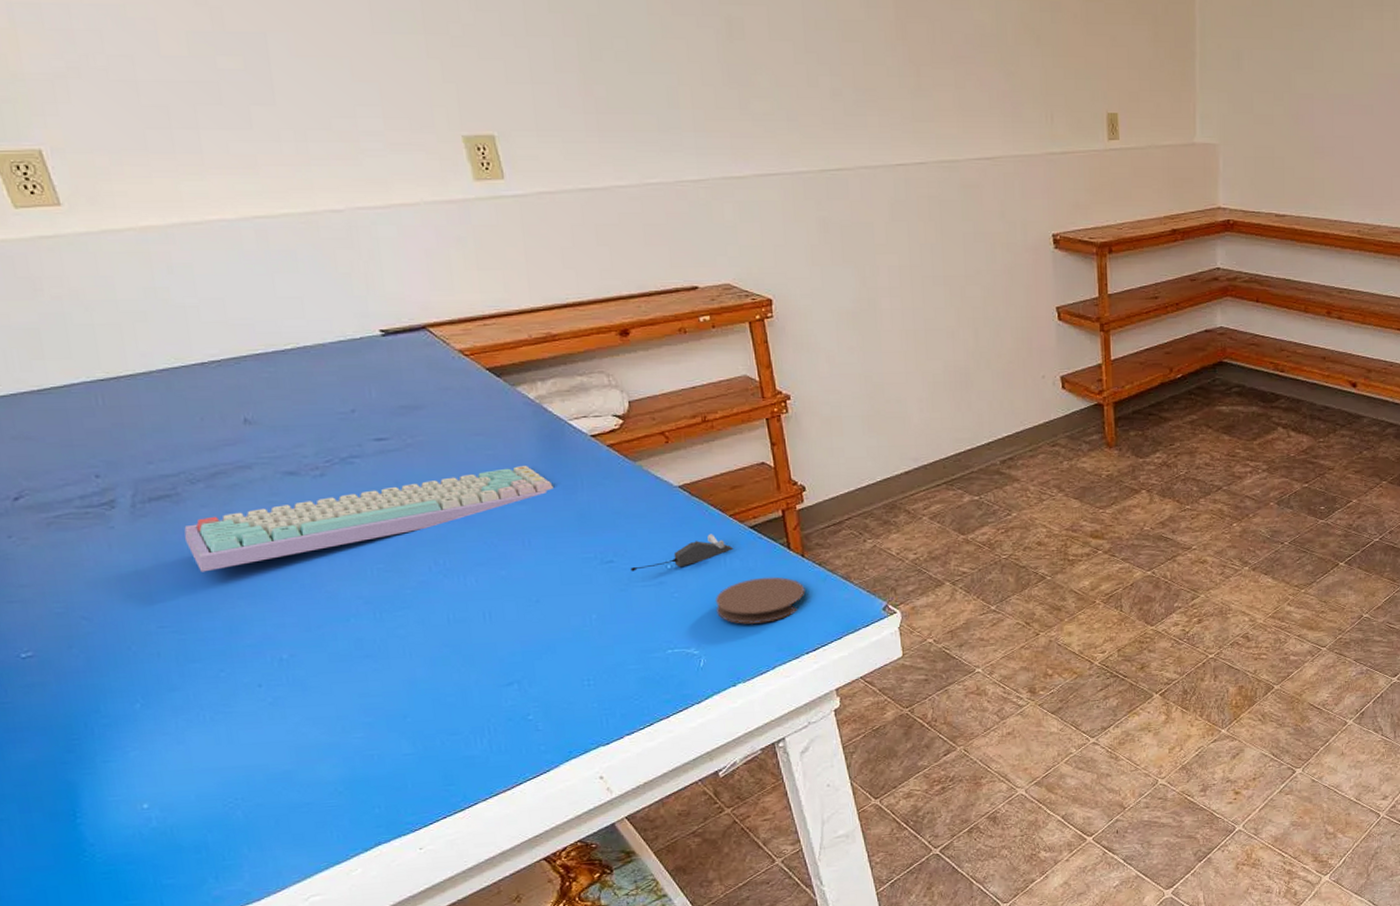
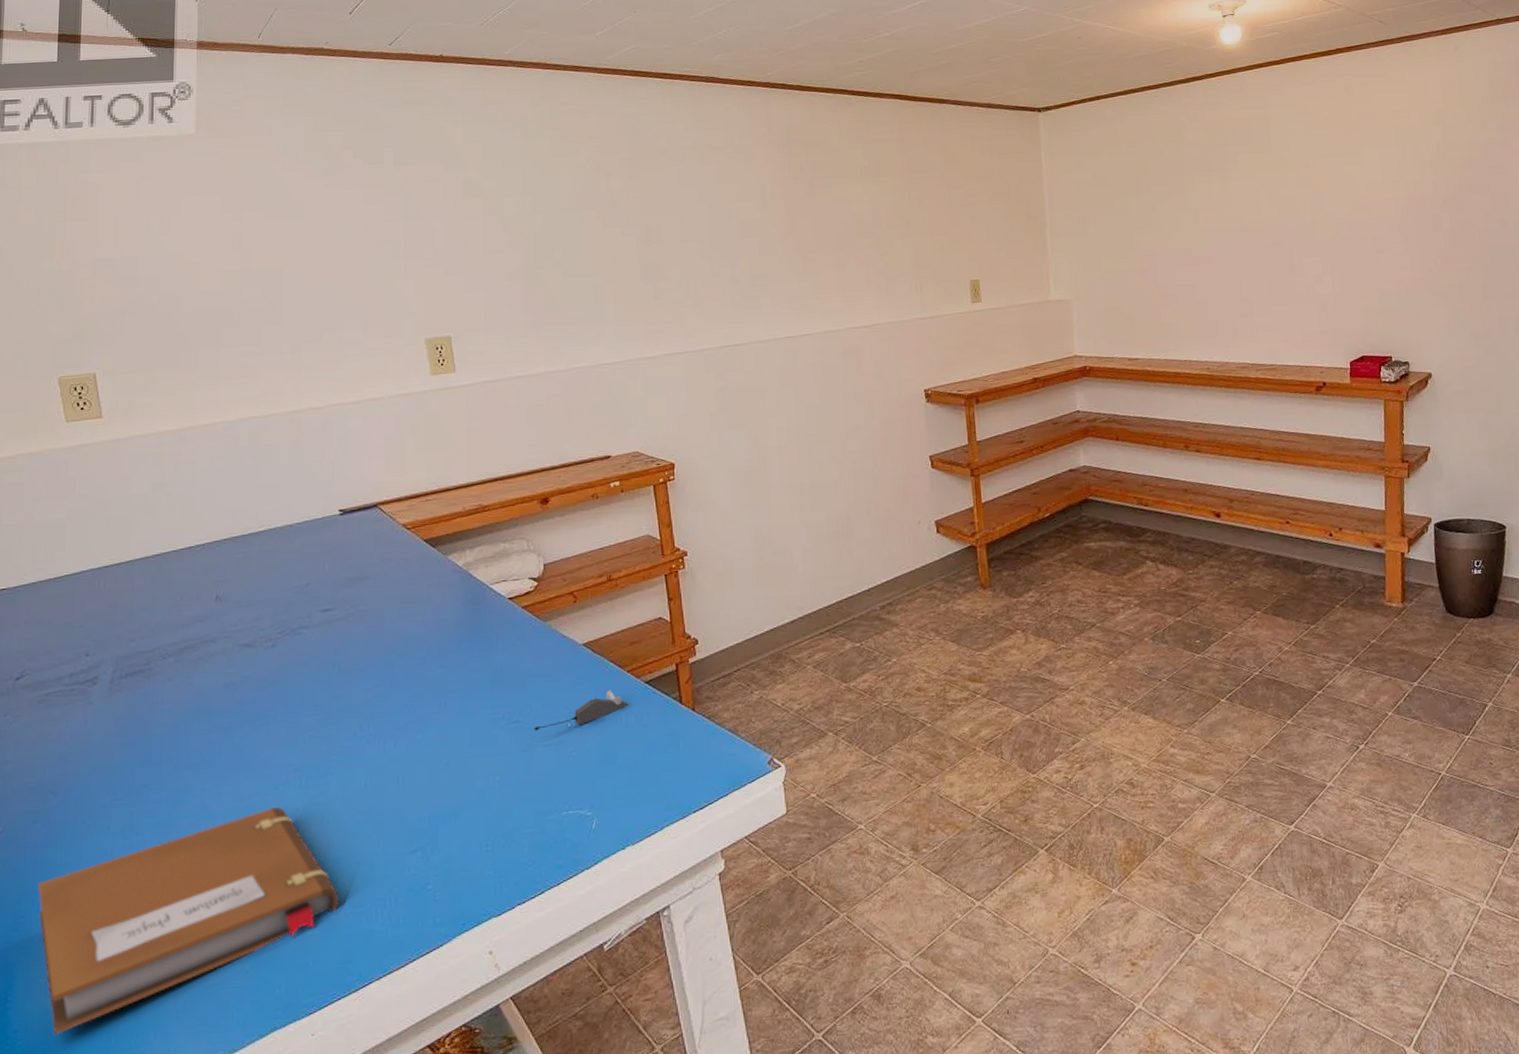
notebook: none [87,639,433,848] -> present [38,807,339,1035]
keyboard: present [184,466,553,572] -> none [149,630,471,744]
coaster: present [715,576,805,624] -> none [609,732,695,783]

